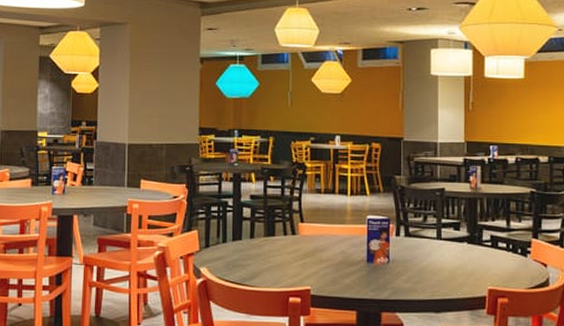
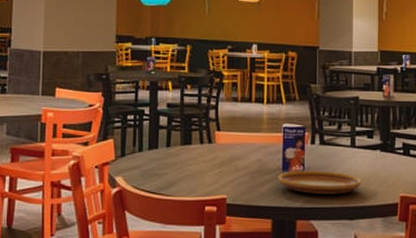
plate: none [362,262,449,287] -> present [278,170,362,194]

